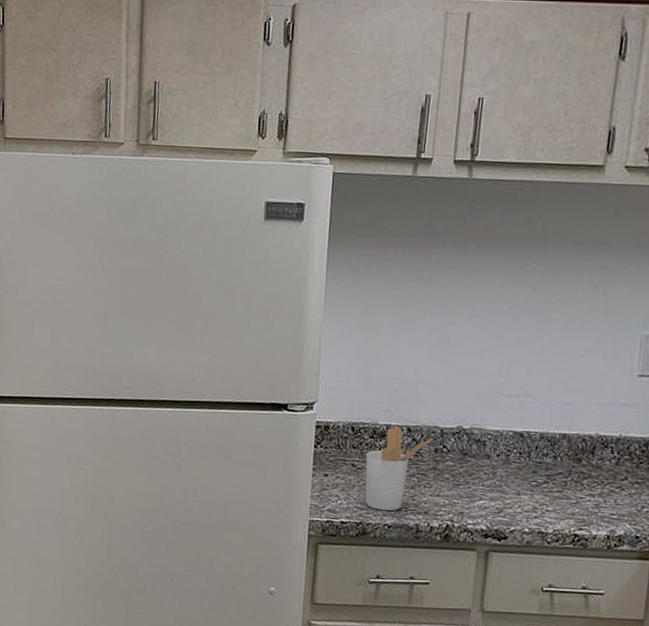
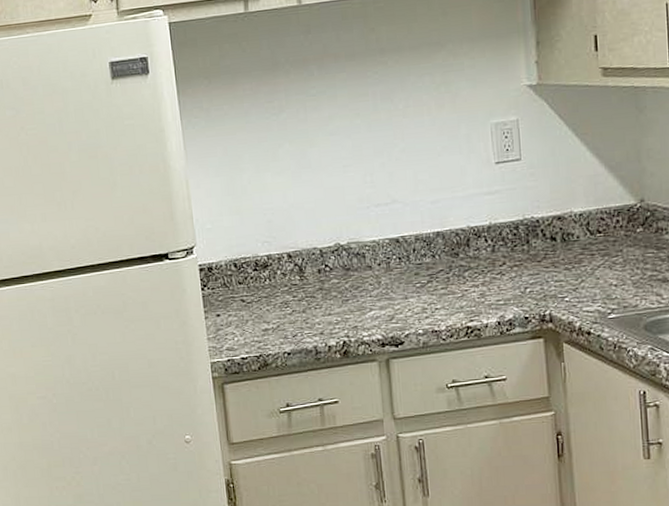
utensil holder: present [365,427,433,511] -> none [252,256,314,340]

